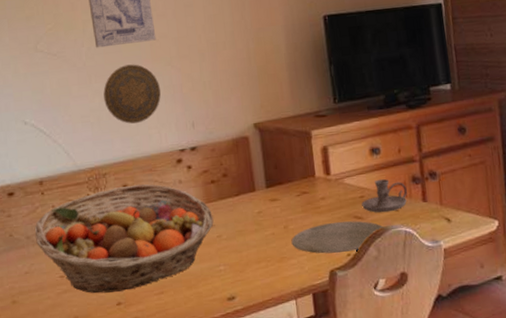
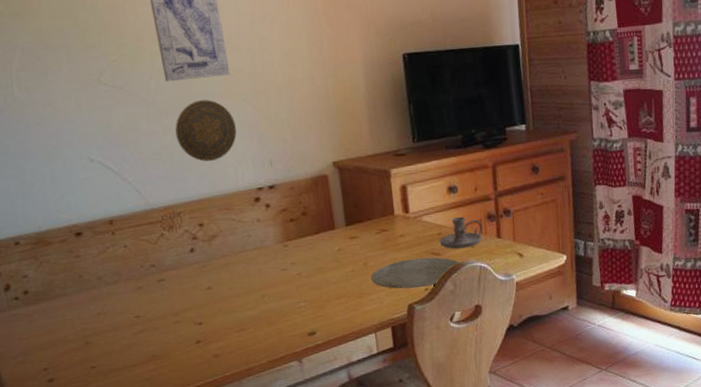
fruit basket: present [34,184,214,294] -> none [105,222,294,333]

